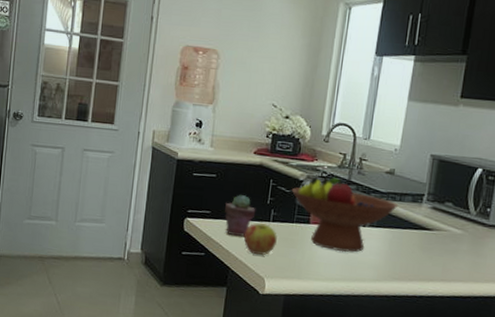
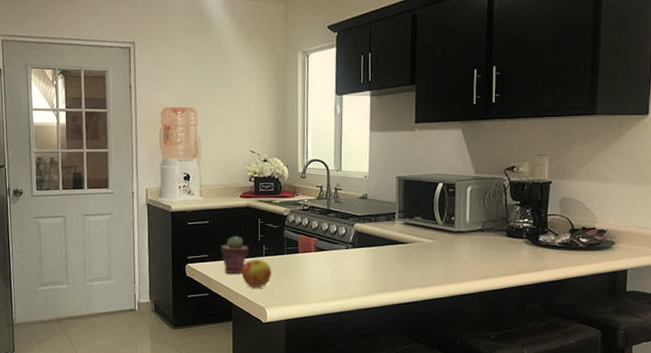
fruit bowl: present [291,177,399,253] -> none [278,208,375,274]

